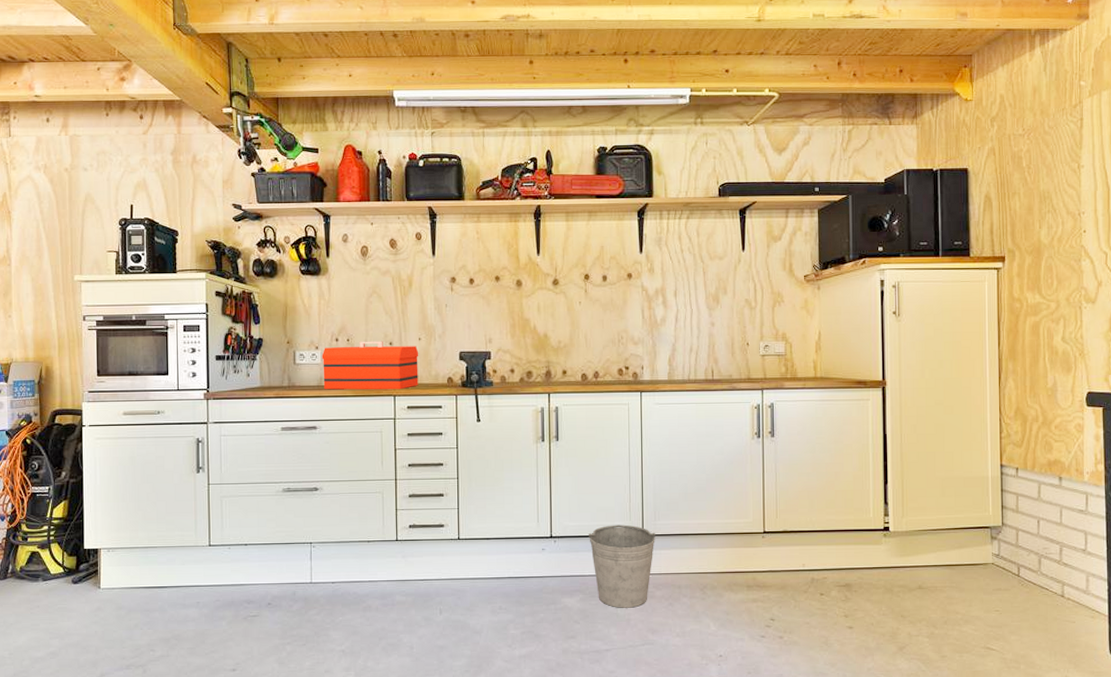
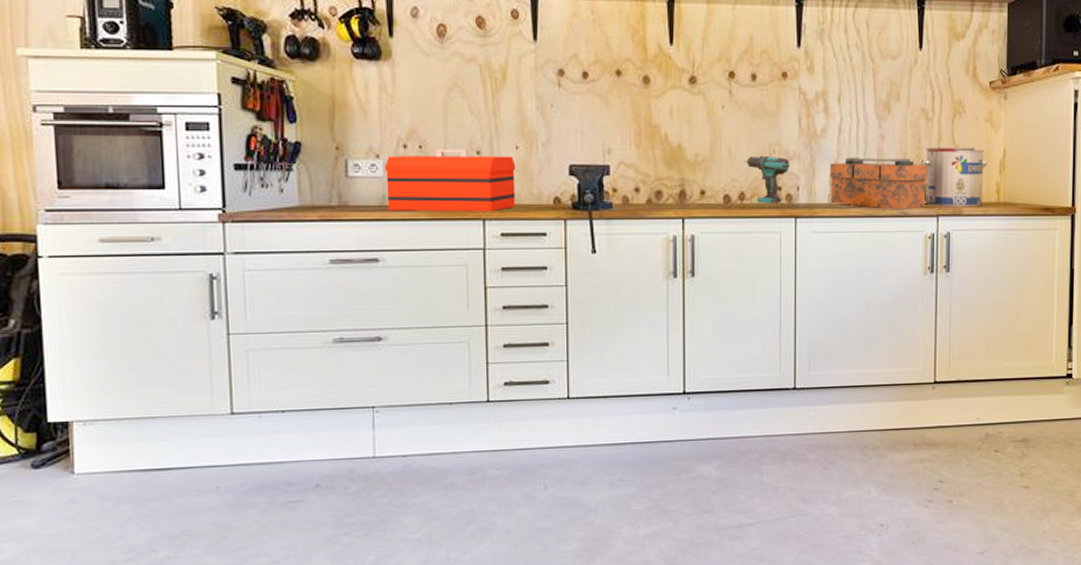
bucket: present [589,525,655,608] -> none [730,376,809,475]
power drill: none [598,341,635,380] -> present [745,155,789,203]
tool box: none [668,341,752,384] -> present [829,157,928,209]
paint can: none [745,331,805,382] -> present [920,147,988,208]

